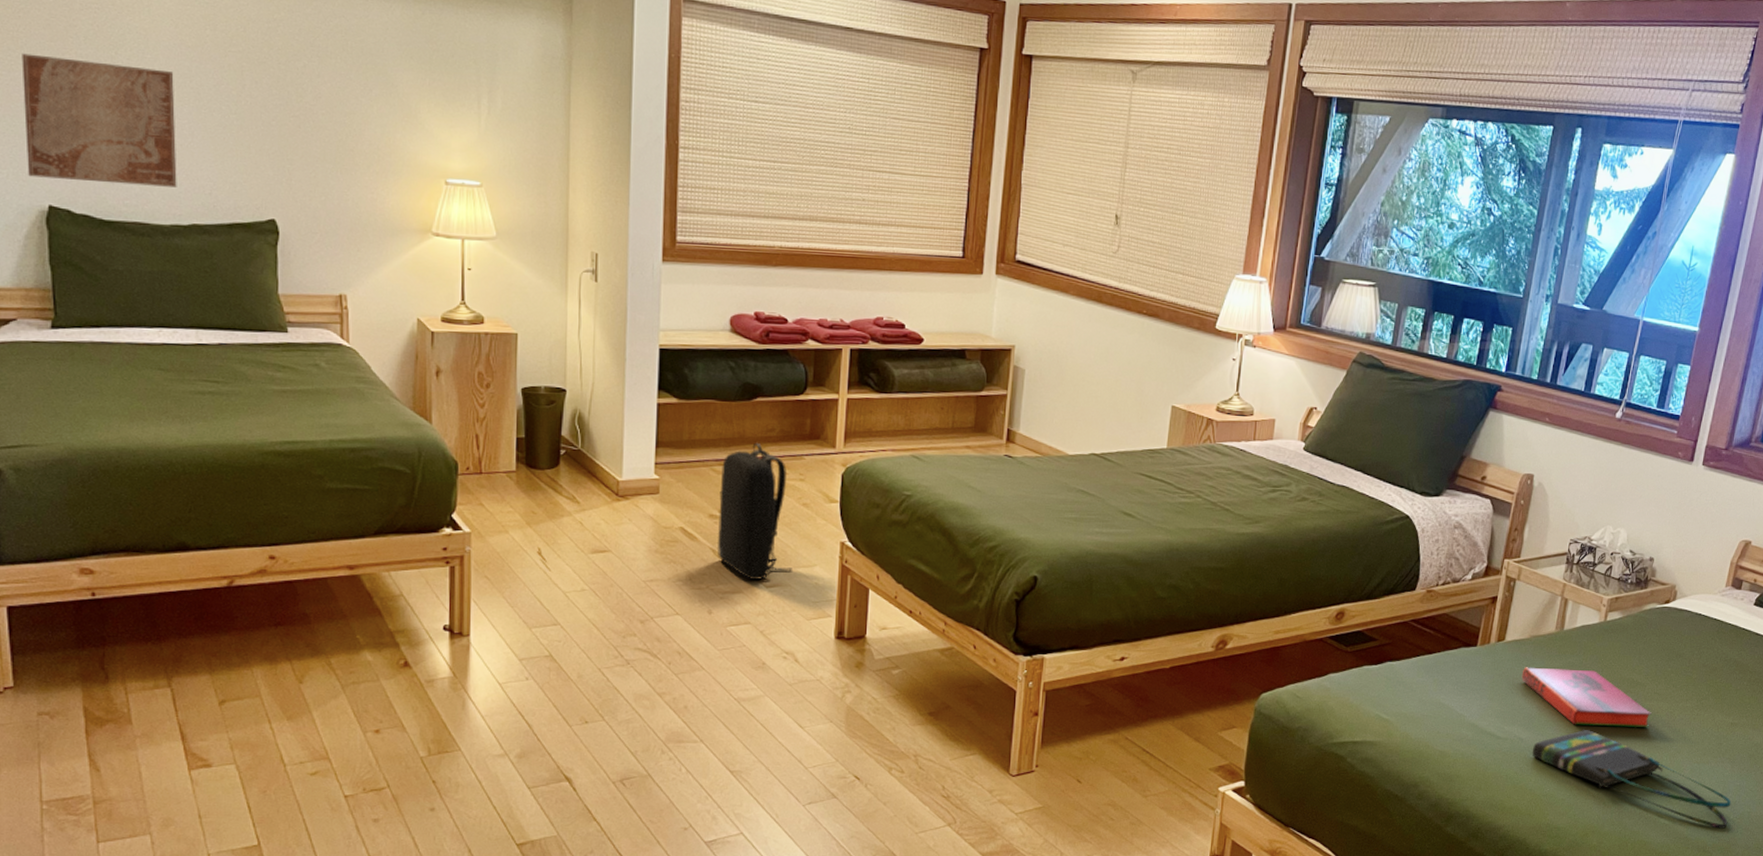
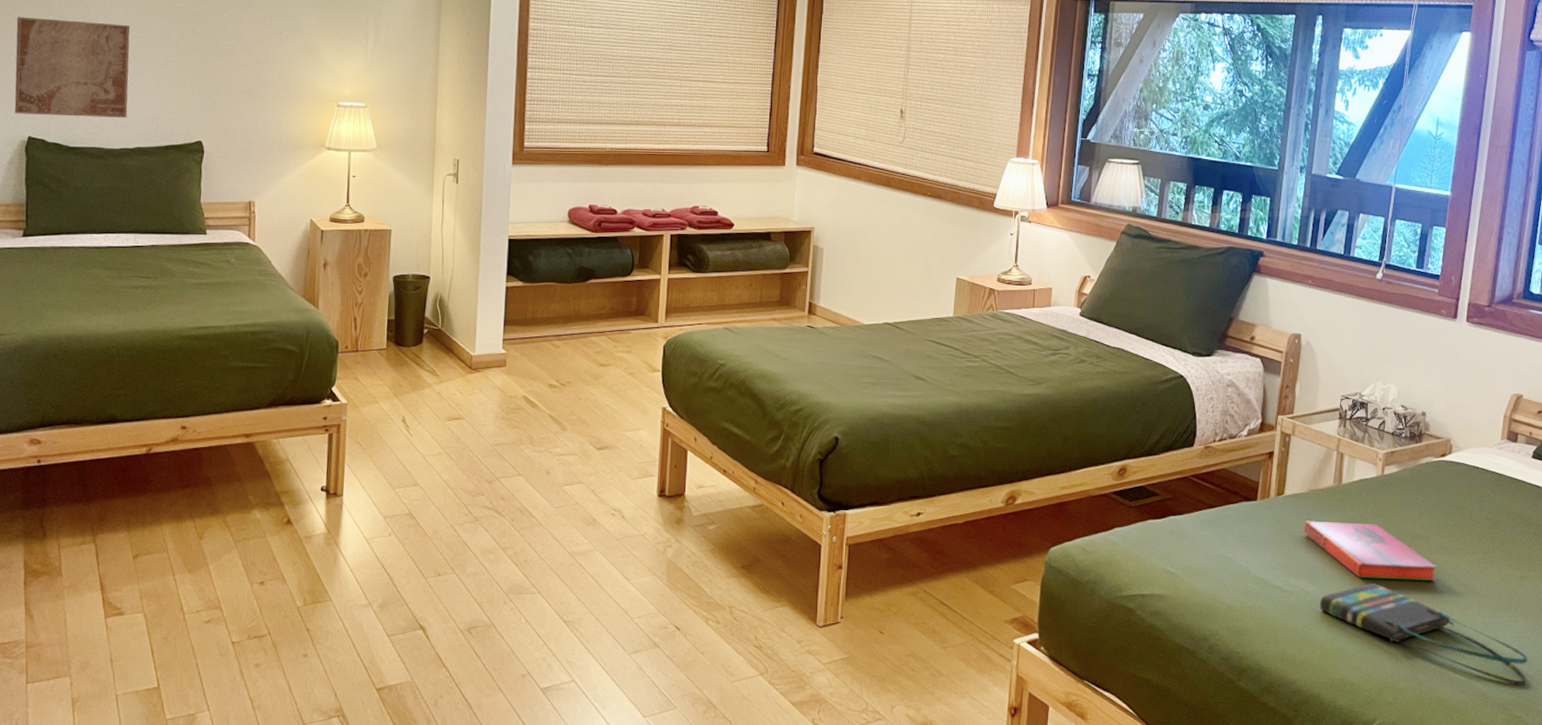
backpack: present [717,442,792,580] -> none [554,319,620,443]

